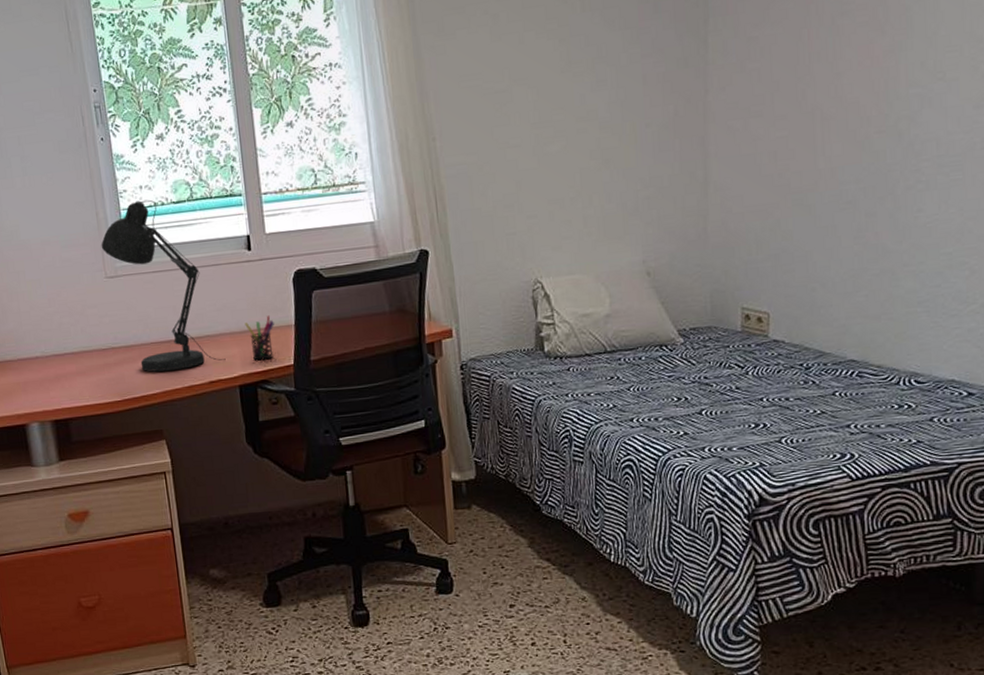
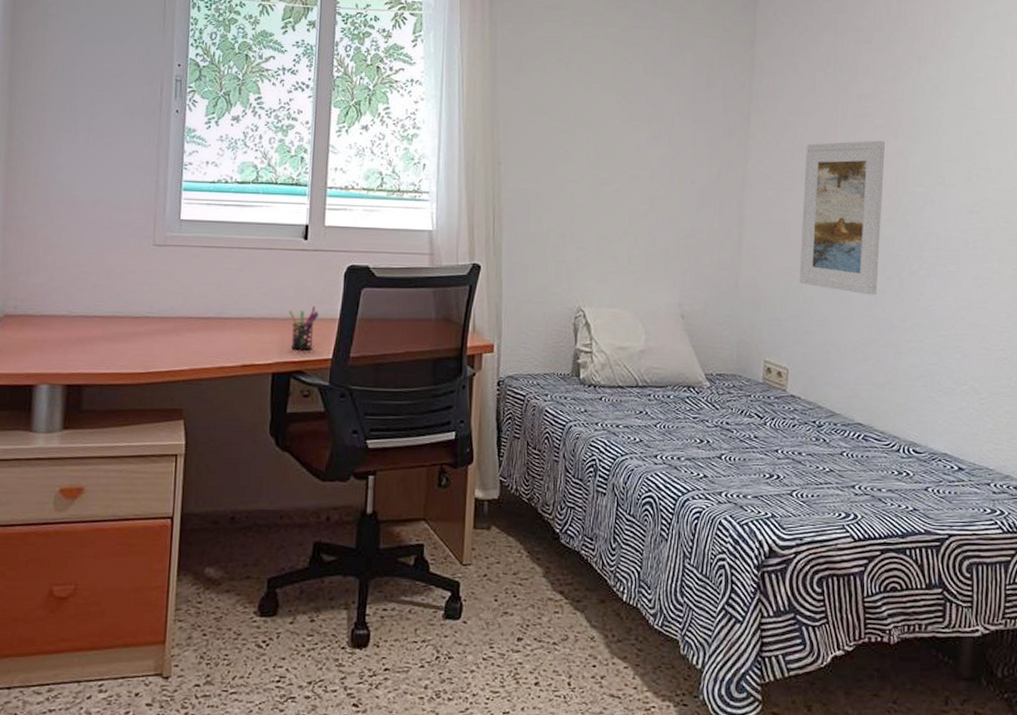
desk lamp: present [101,199,226,372] -> none [155,175,263,349]
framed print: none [775,40,871,221] -> present [799,140,885,295]

